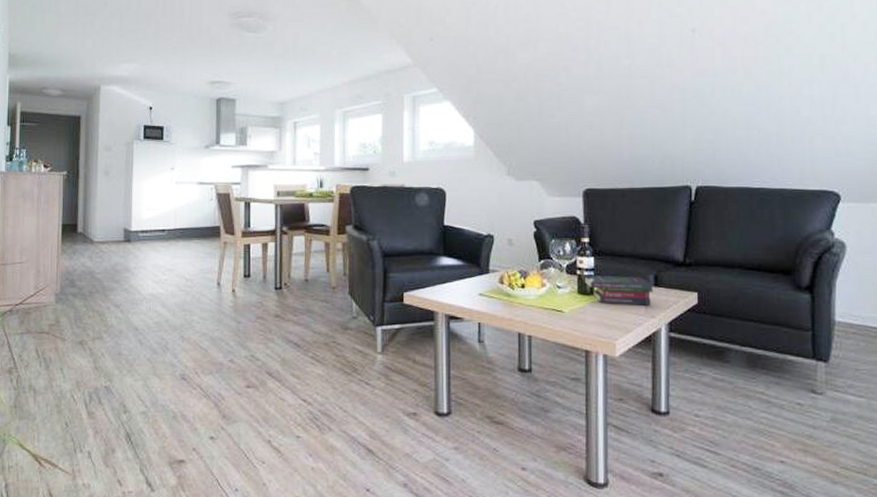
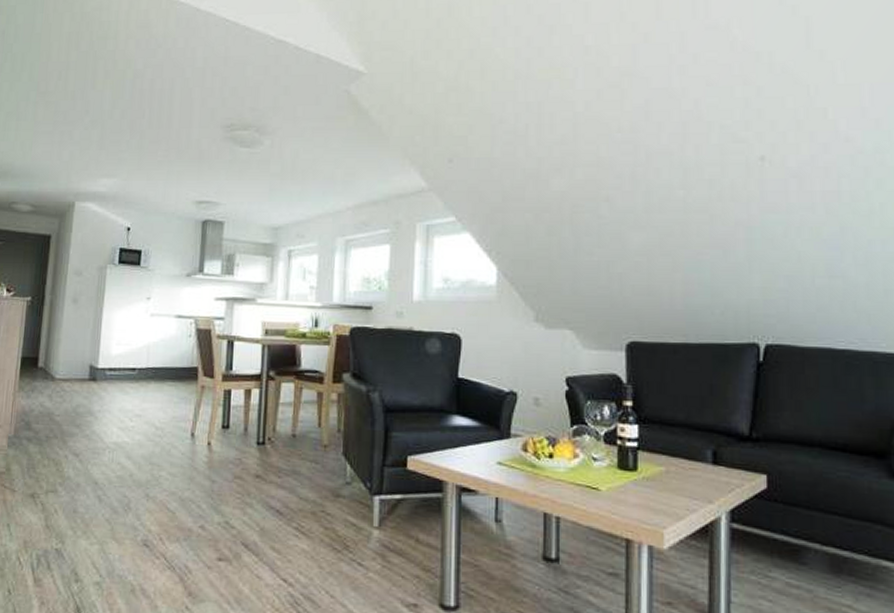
books: present [582,275,653,305] -> none [624,445,711,488]

